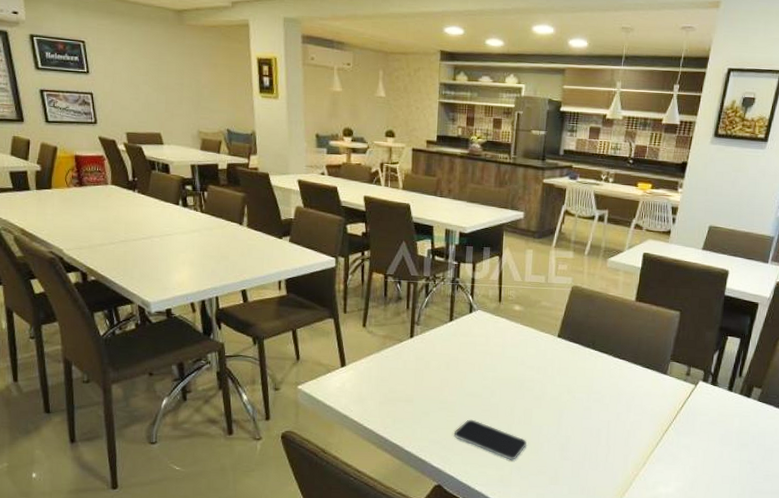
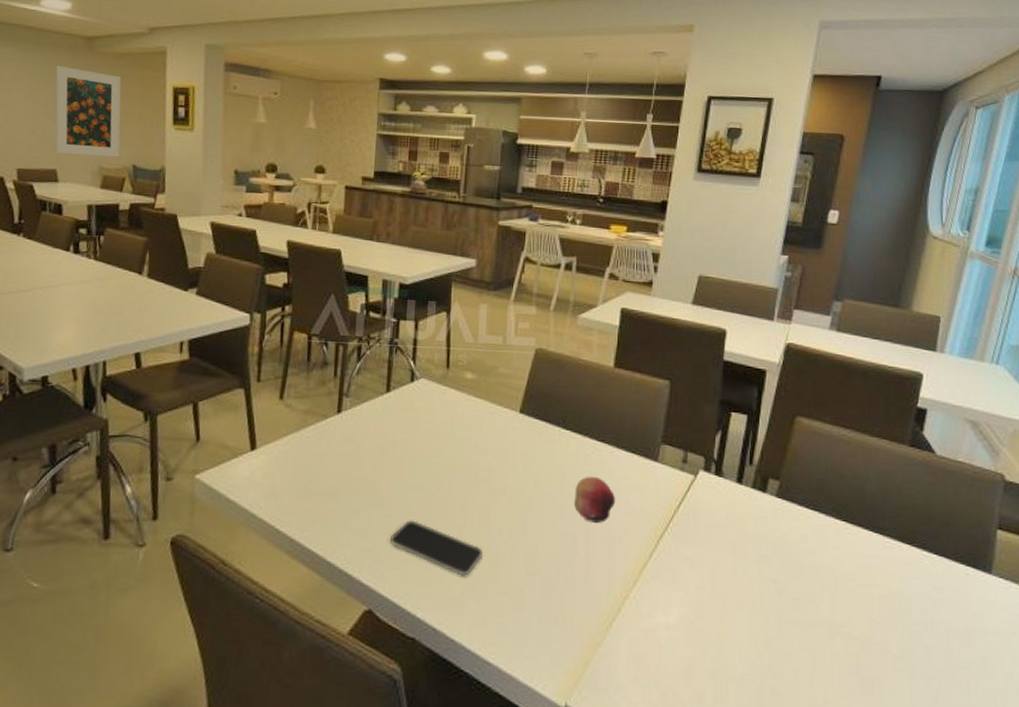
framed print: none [151,37,215,122] -> present [55,65,122,157]
fruit: none [599,386,632,421] -> present [574,476,616,523]

